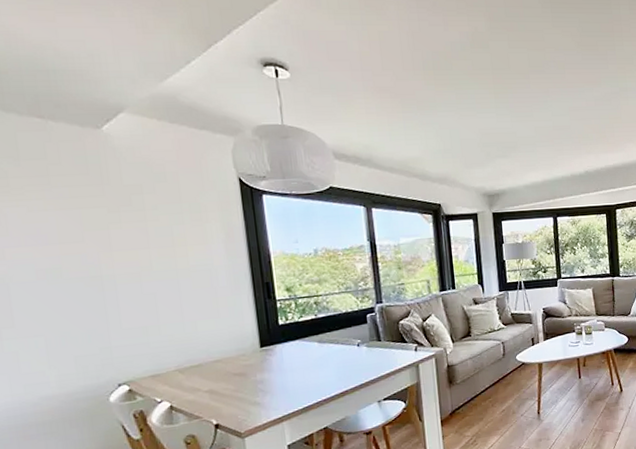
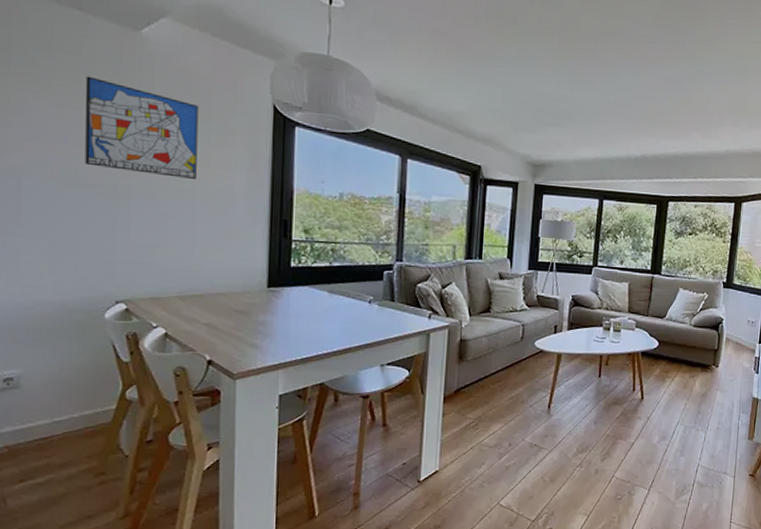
wall art: none [55,178,177,262] -> present [84,76,199,179]

